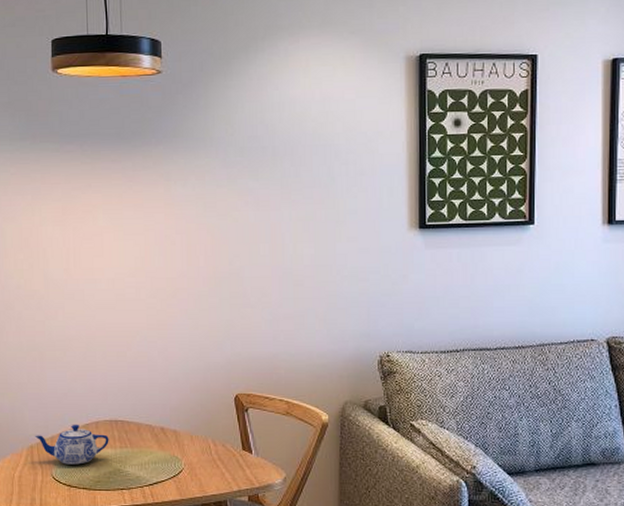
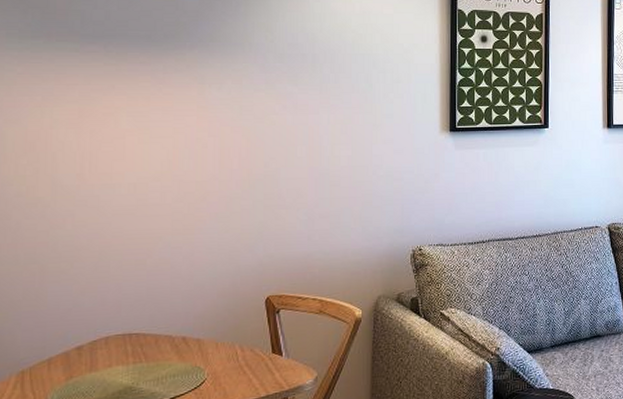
teapot: present [34,424,109,465] -> none [27,341,120,388]

